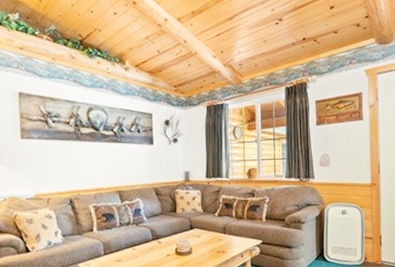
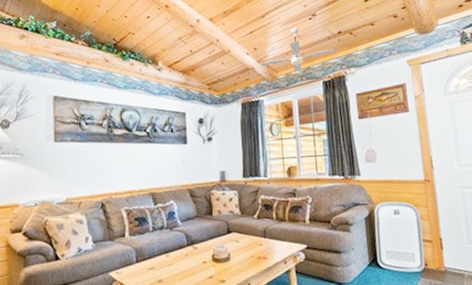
ceiling fan: none [227,32,299,76] -> present [261,28,335,71]

